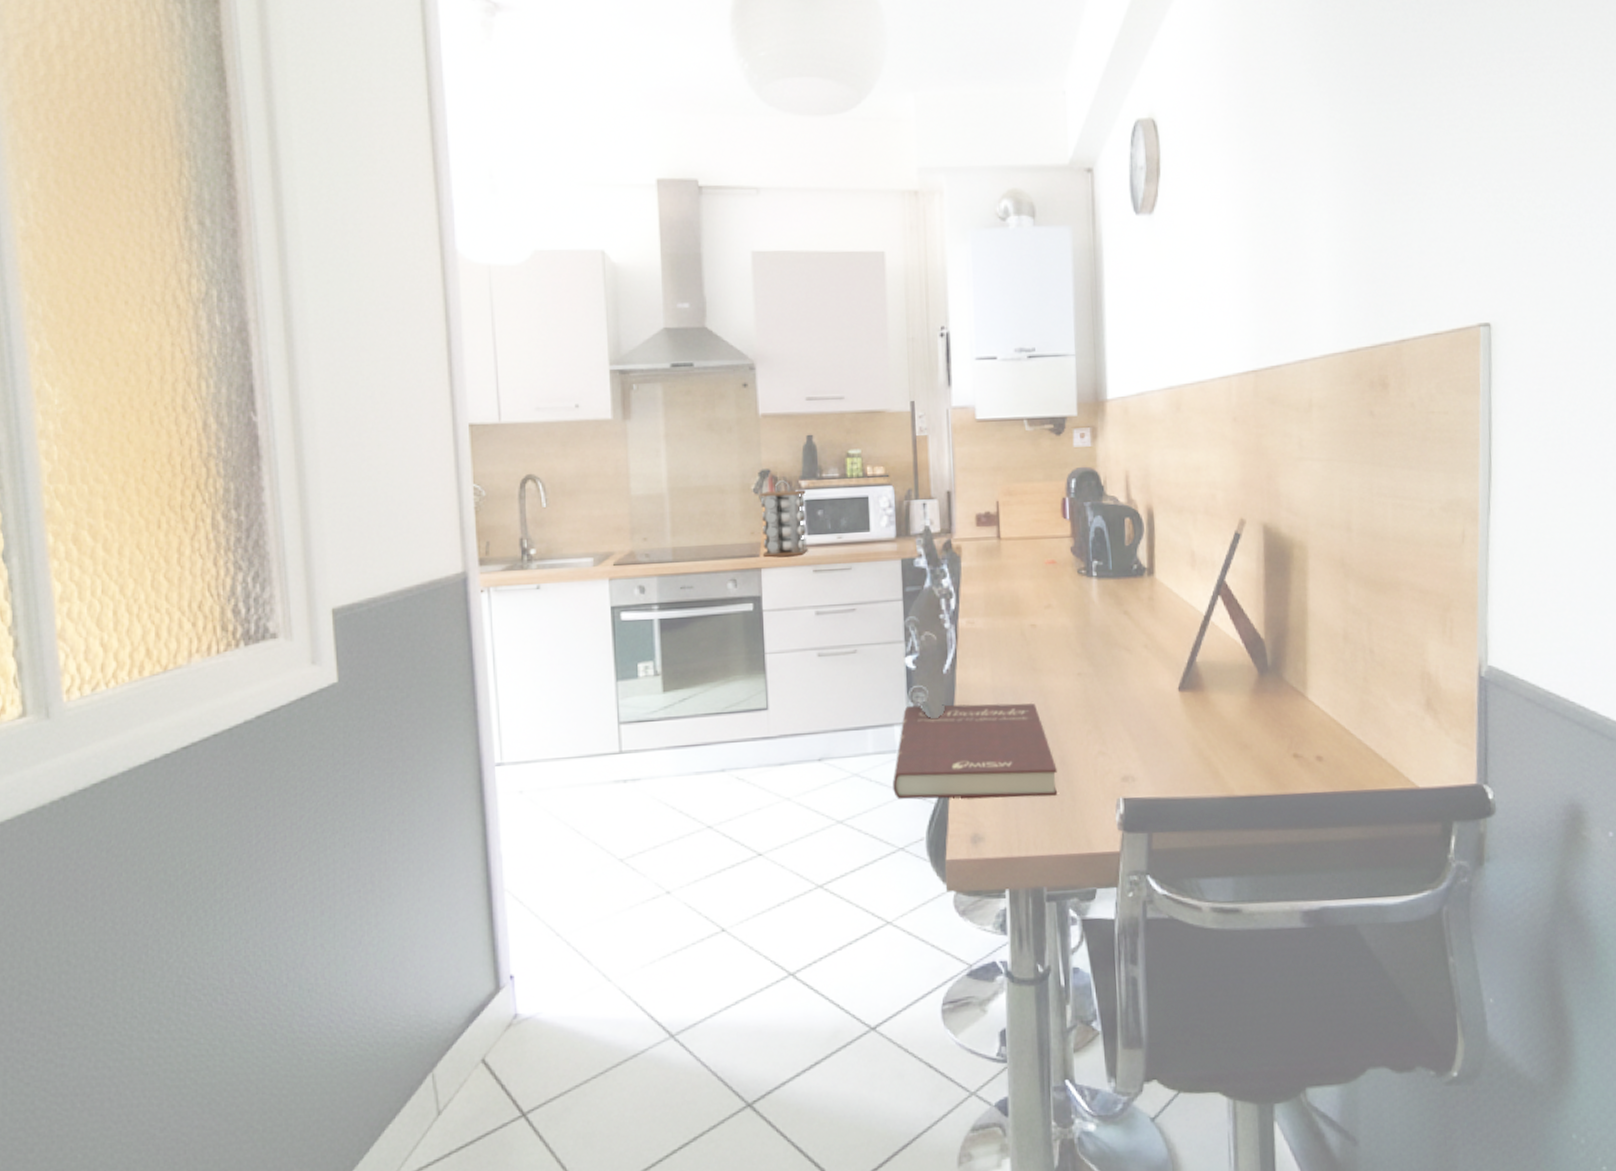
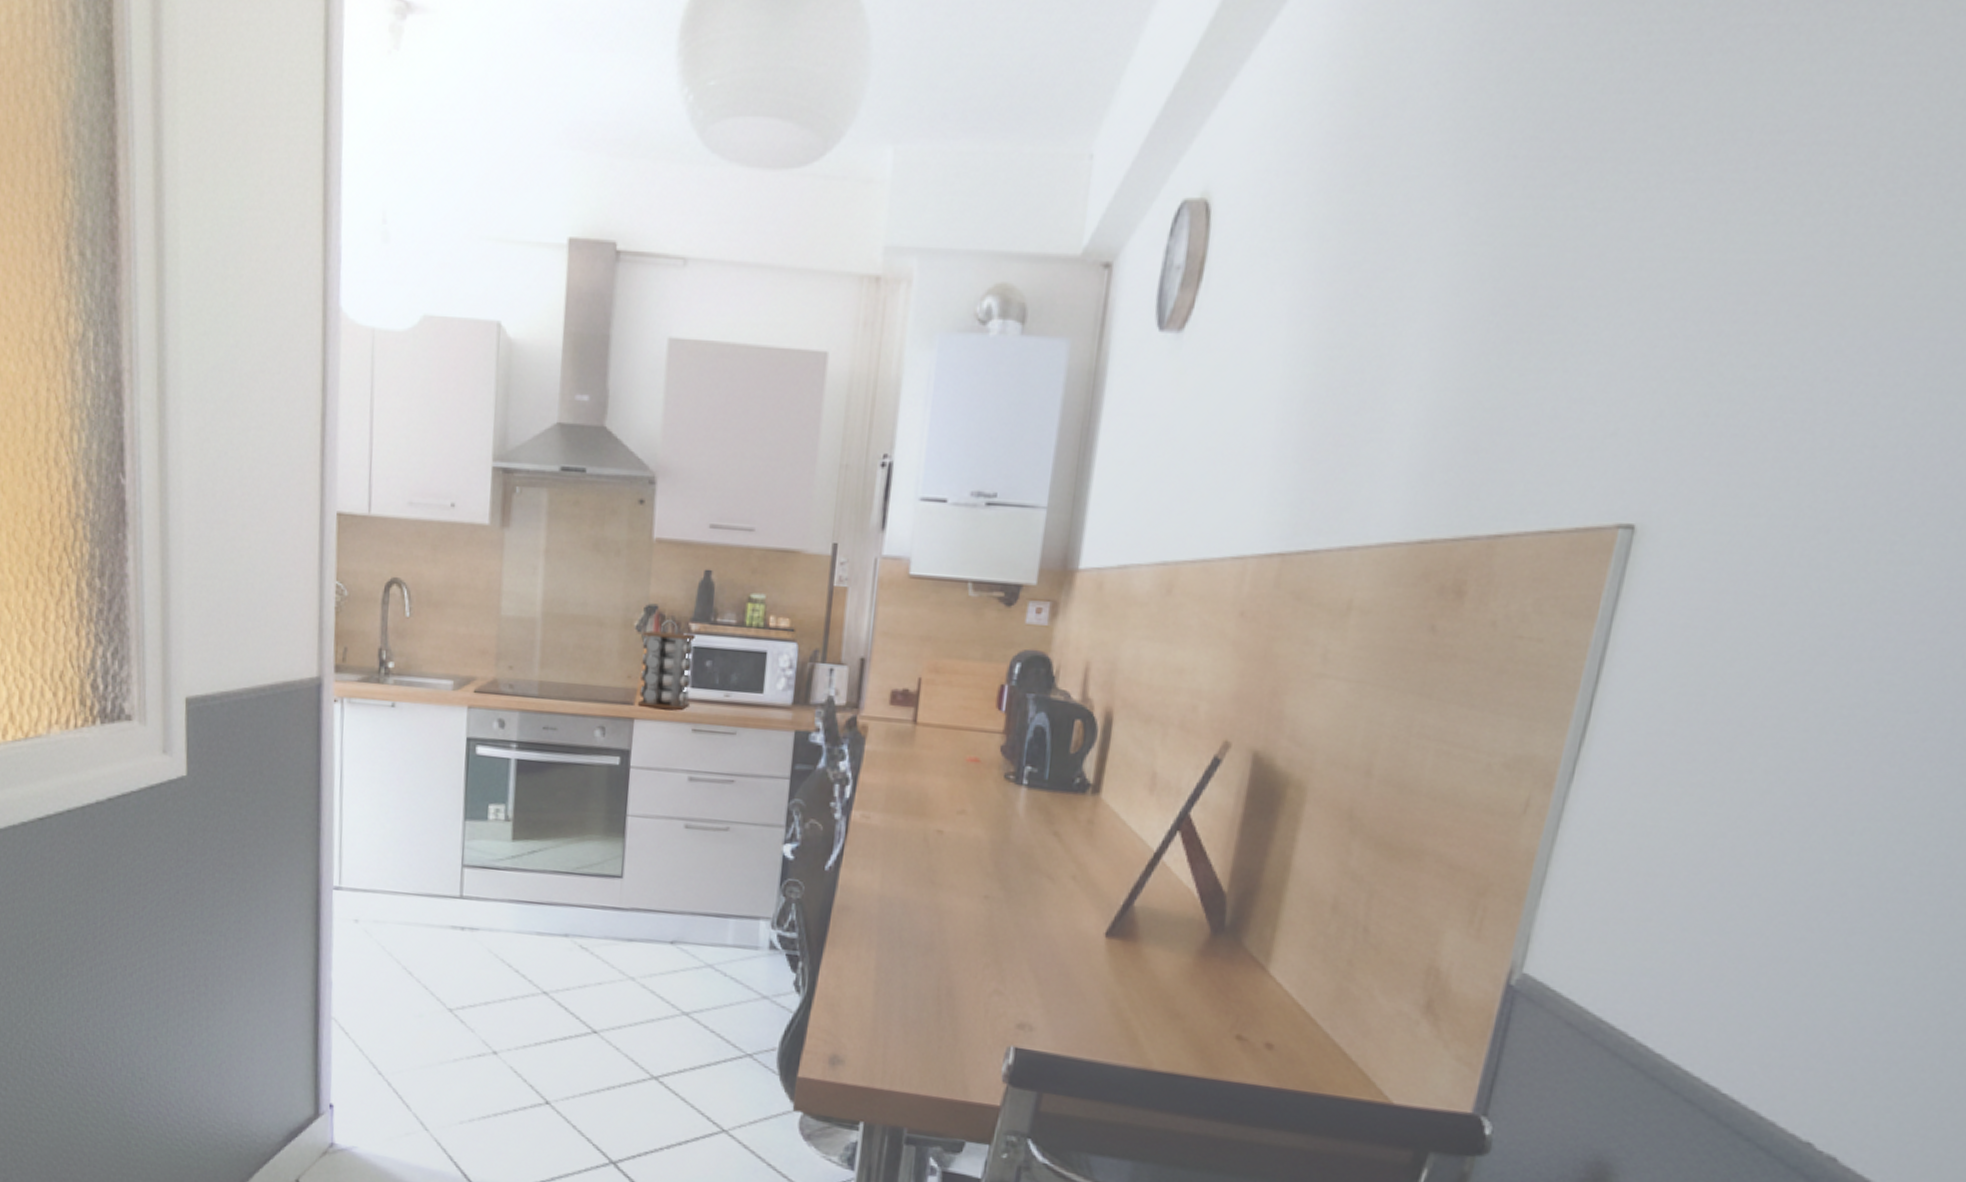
book: present [893,703,1057,800] -> none [749,900,941,1030]

